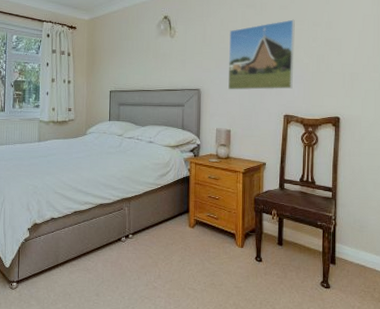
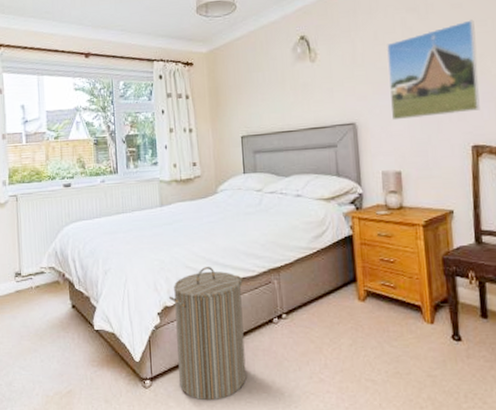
laundry hamper: none [39,193,100,301] -> present [169,267,247,401]

